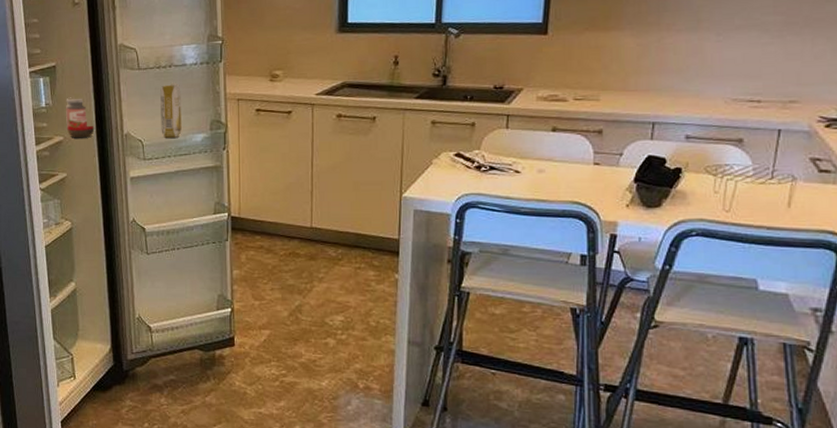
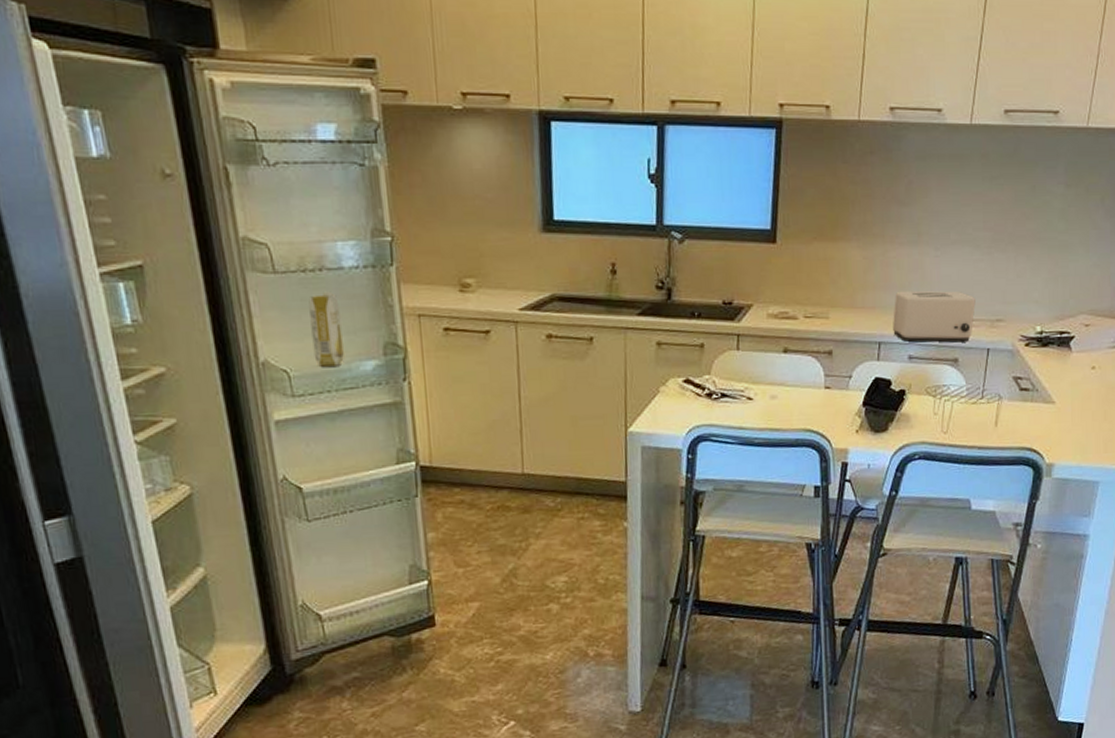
jam: present [65,97,95,138] -> none [164,311,214,369]
toaster: none [668,73,764,123] -> present [893,290,976,343]

